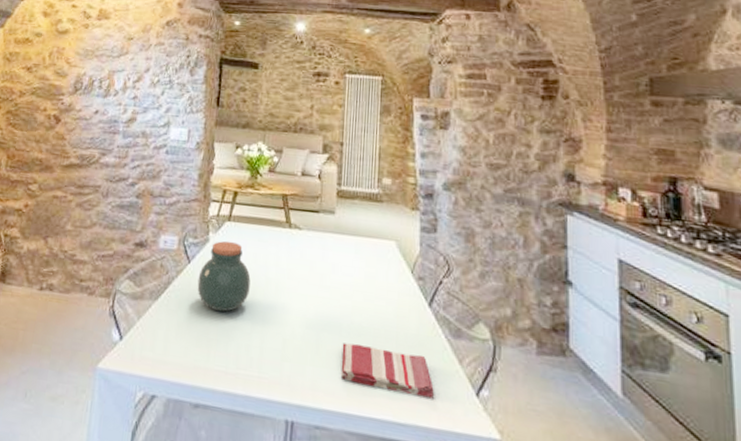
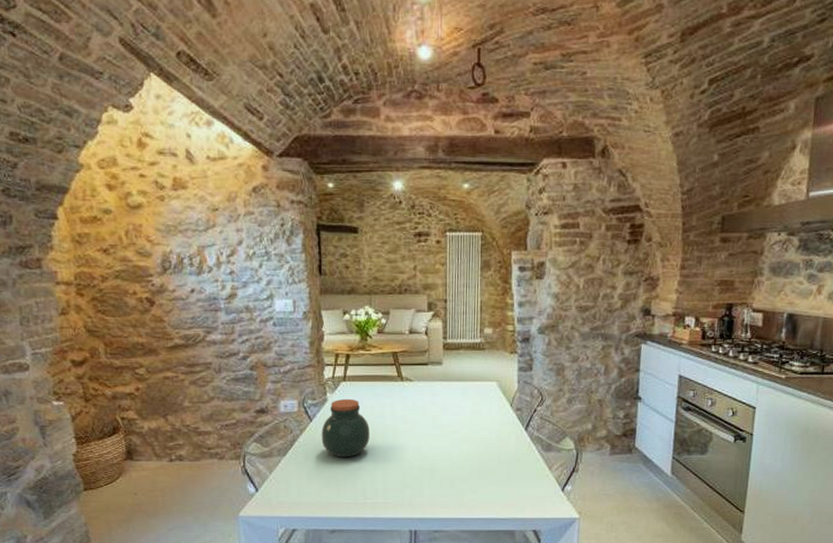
dish towel: present [340,342,434,399] -> none [453,467,529,498]

